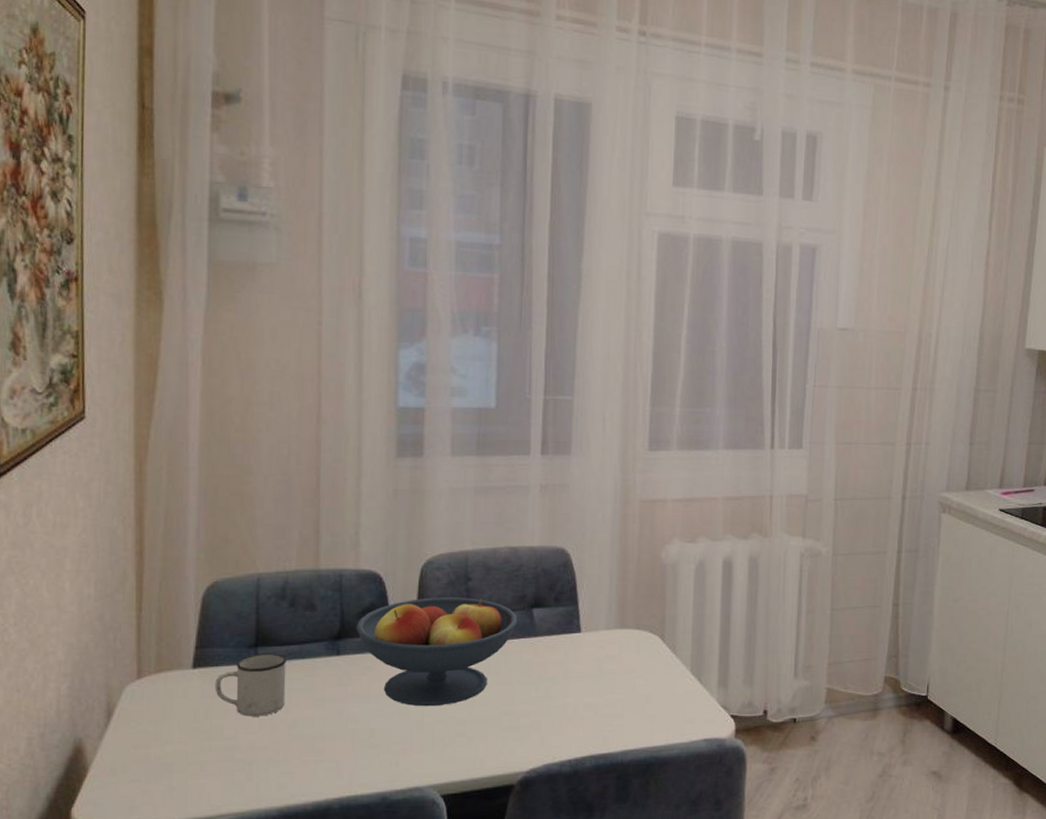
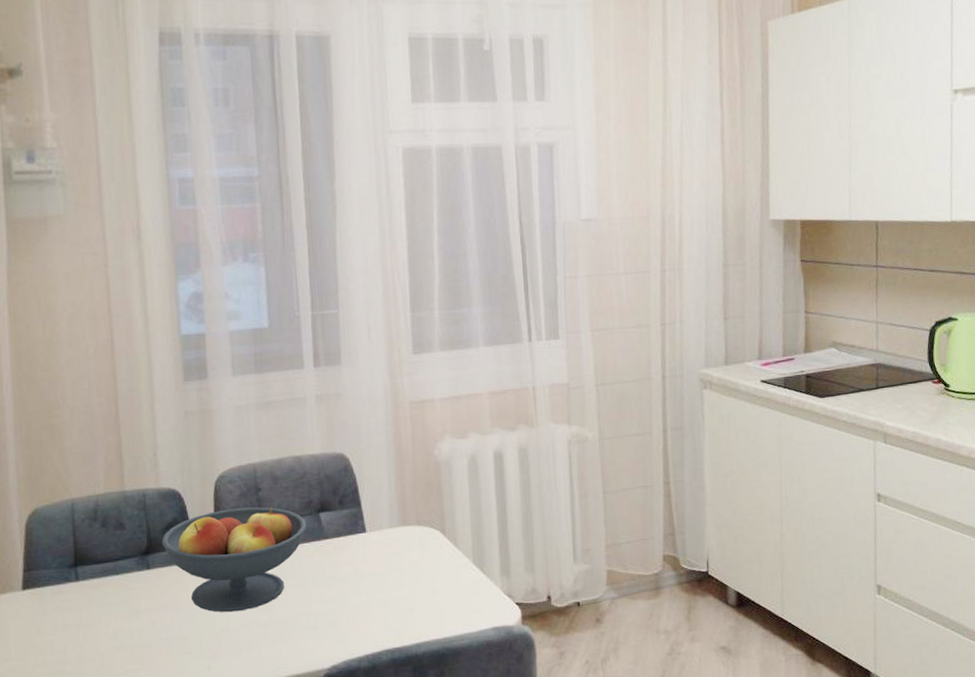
mug: present [215,653,286,717] -> none [42,571,105,632]

